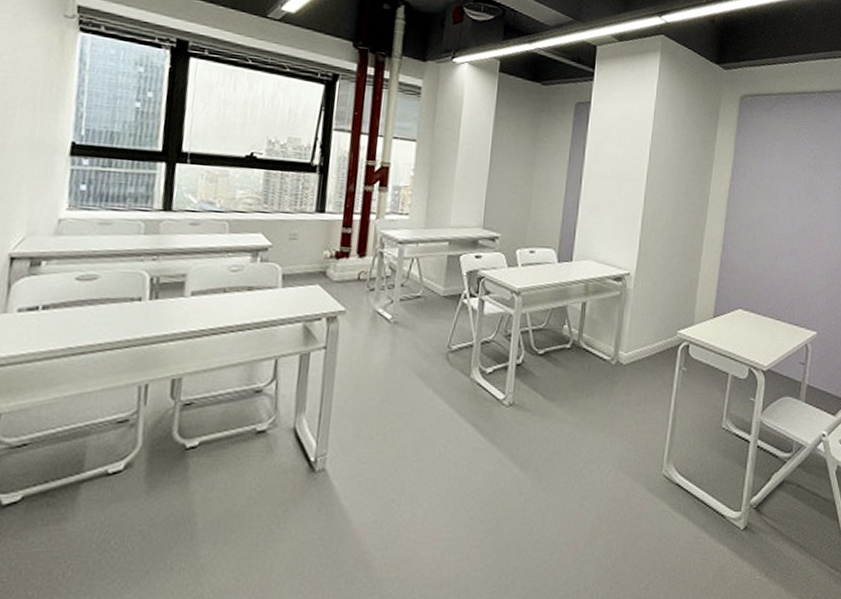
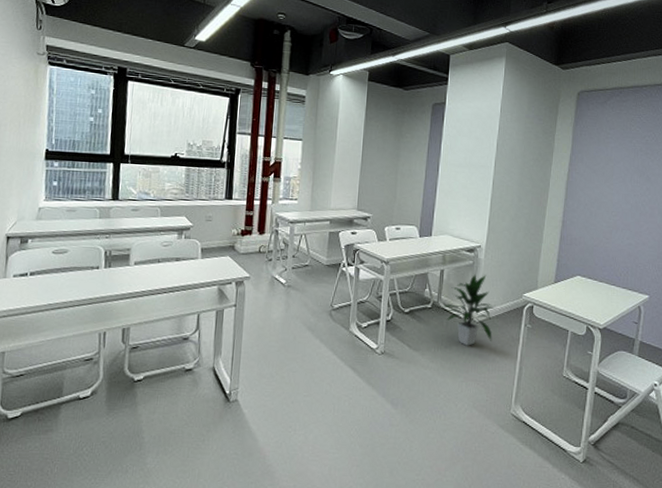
indoor plant: none [583,307,646,394] -> present [442,274,496,346]

